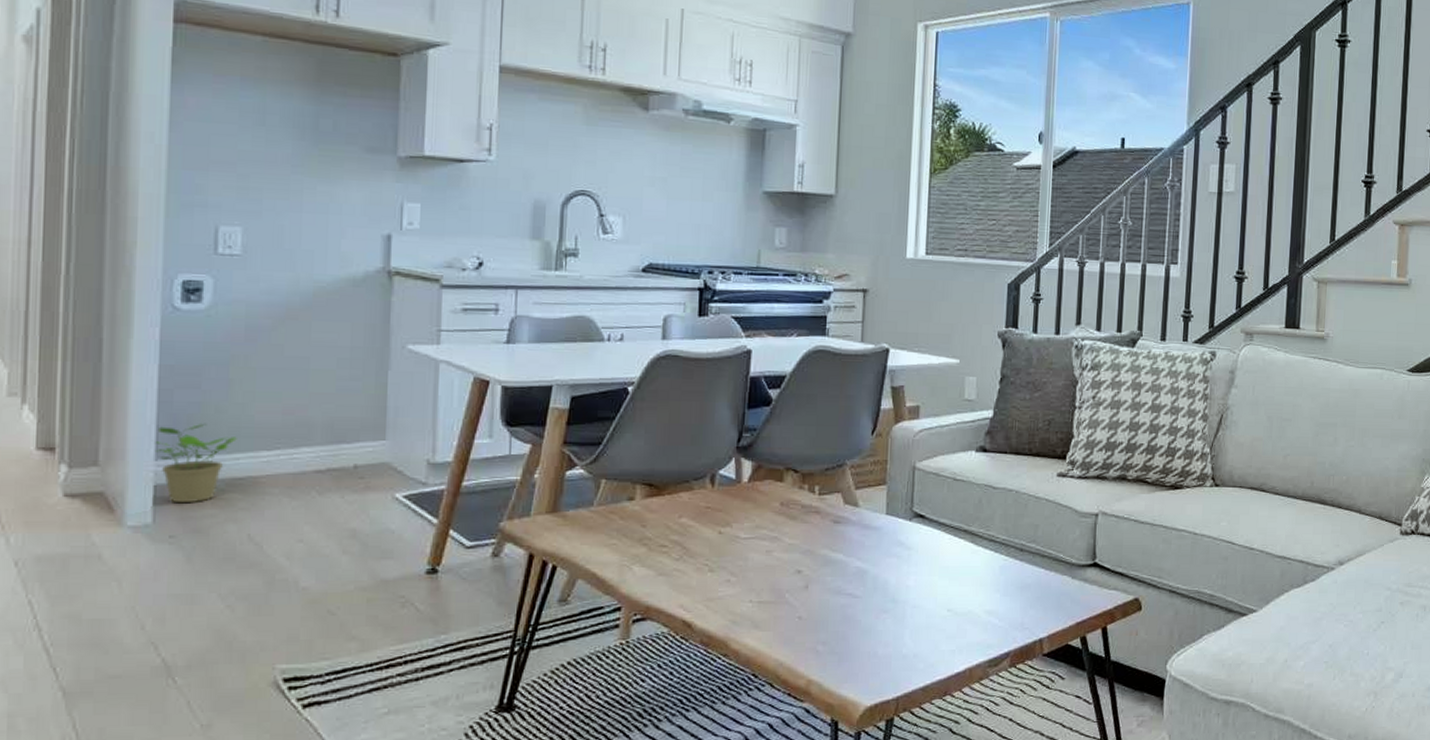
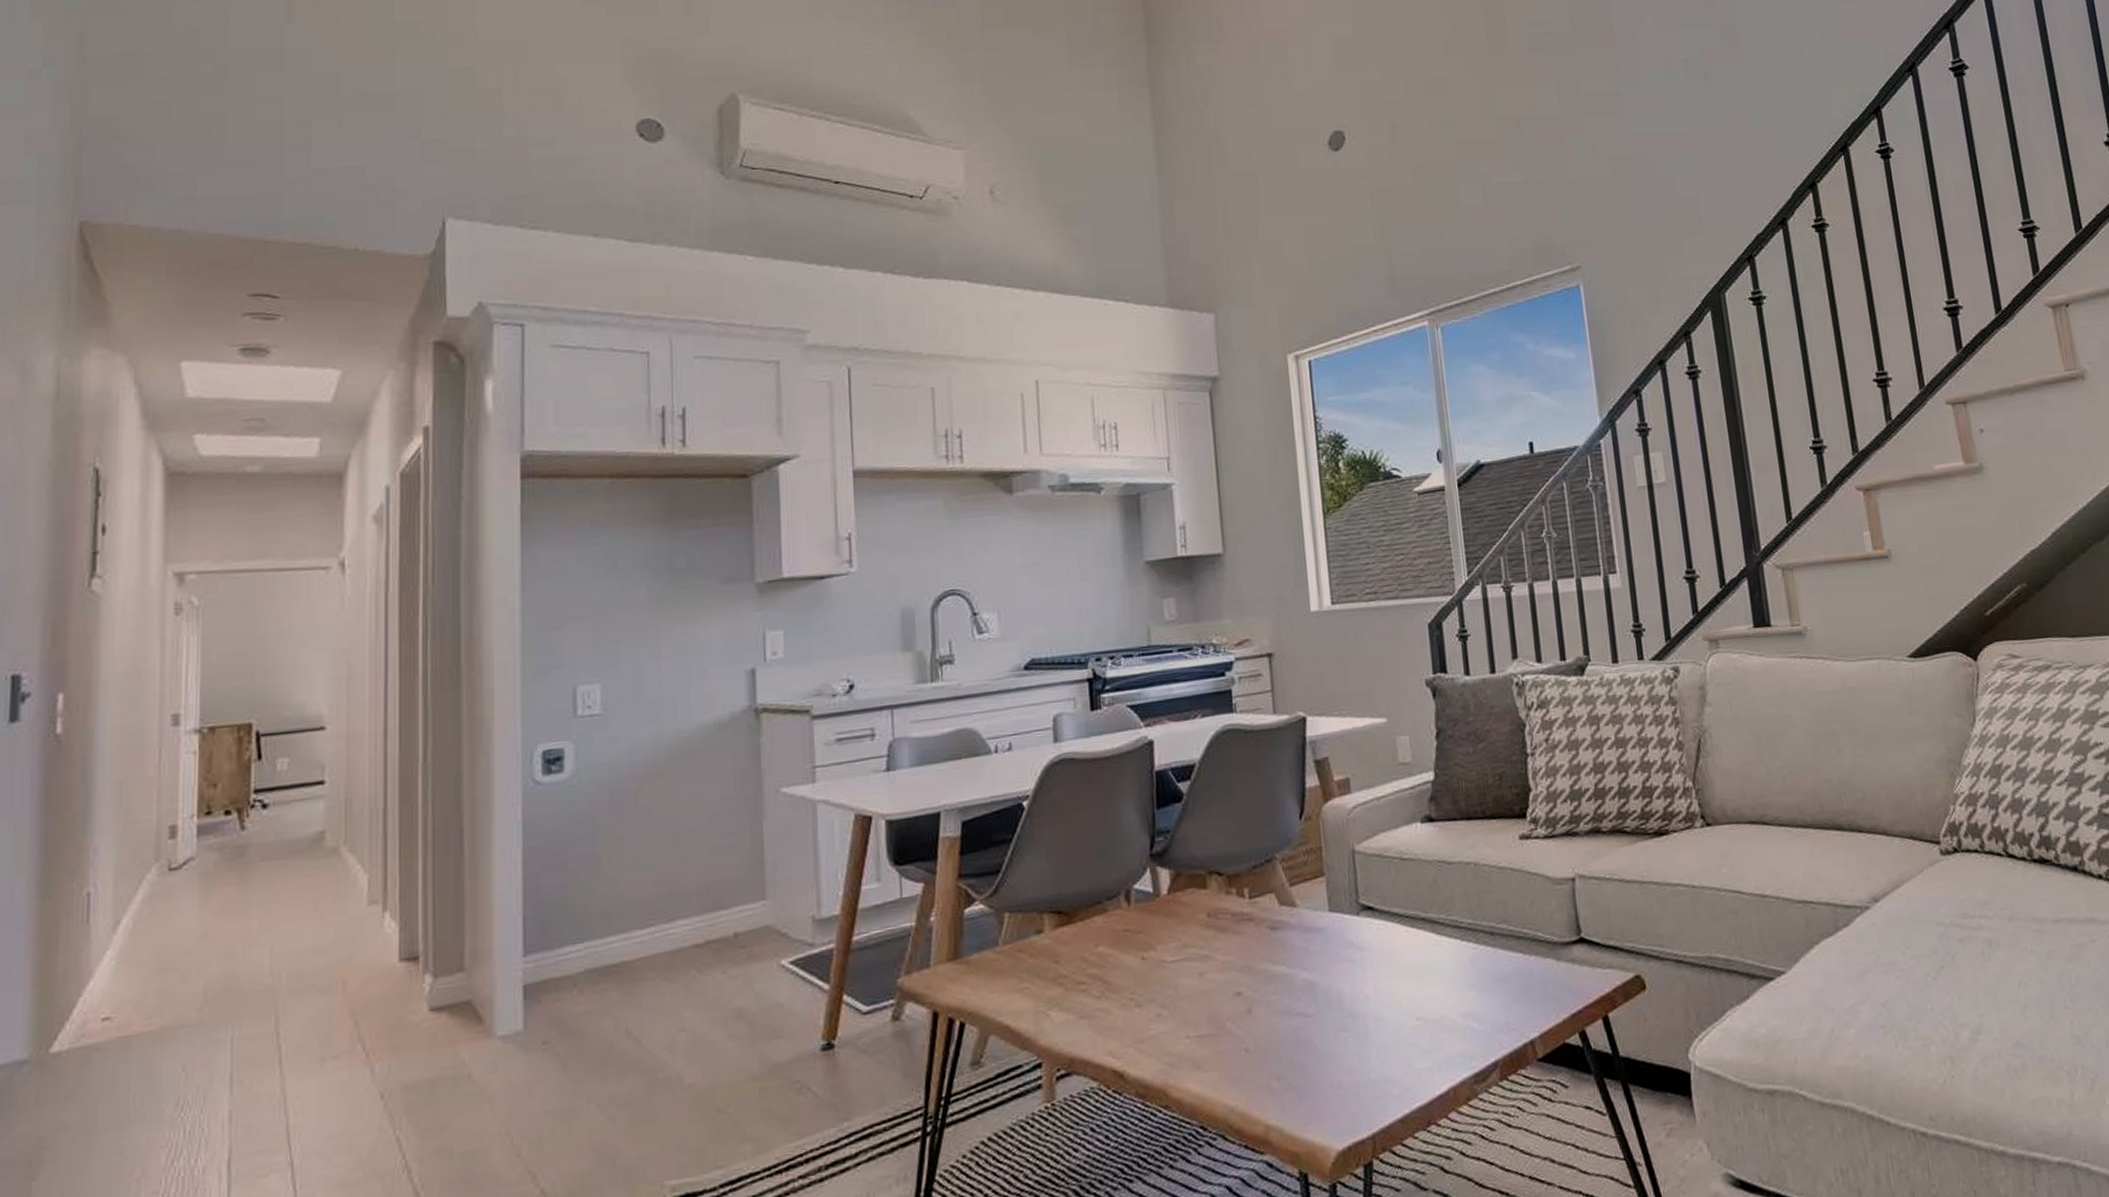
potted plant: present [155,424,237,504] -> none [522,908,608,1003]

